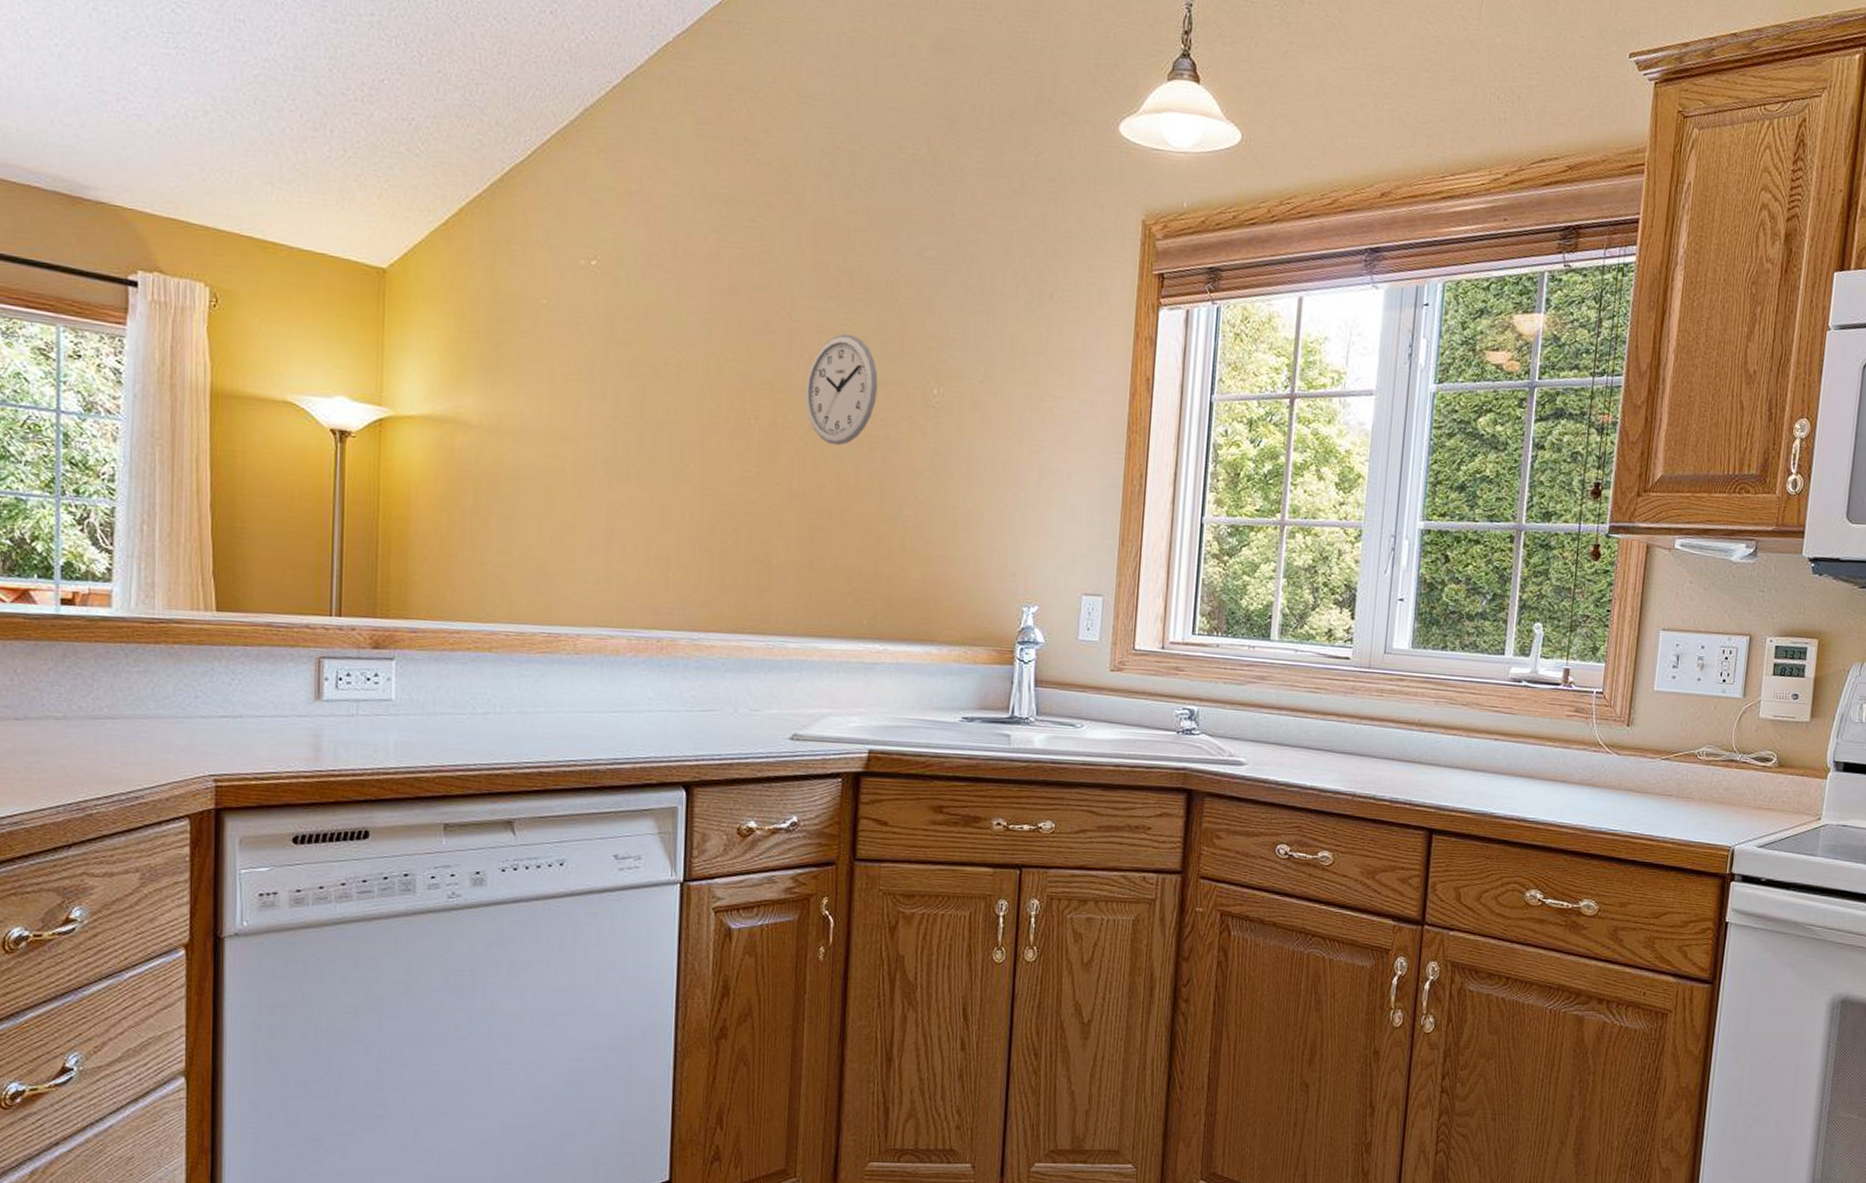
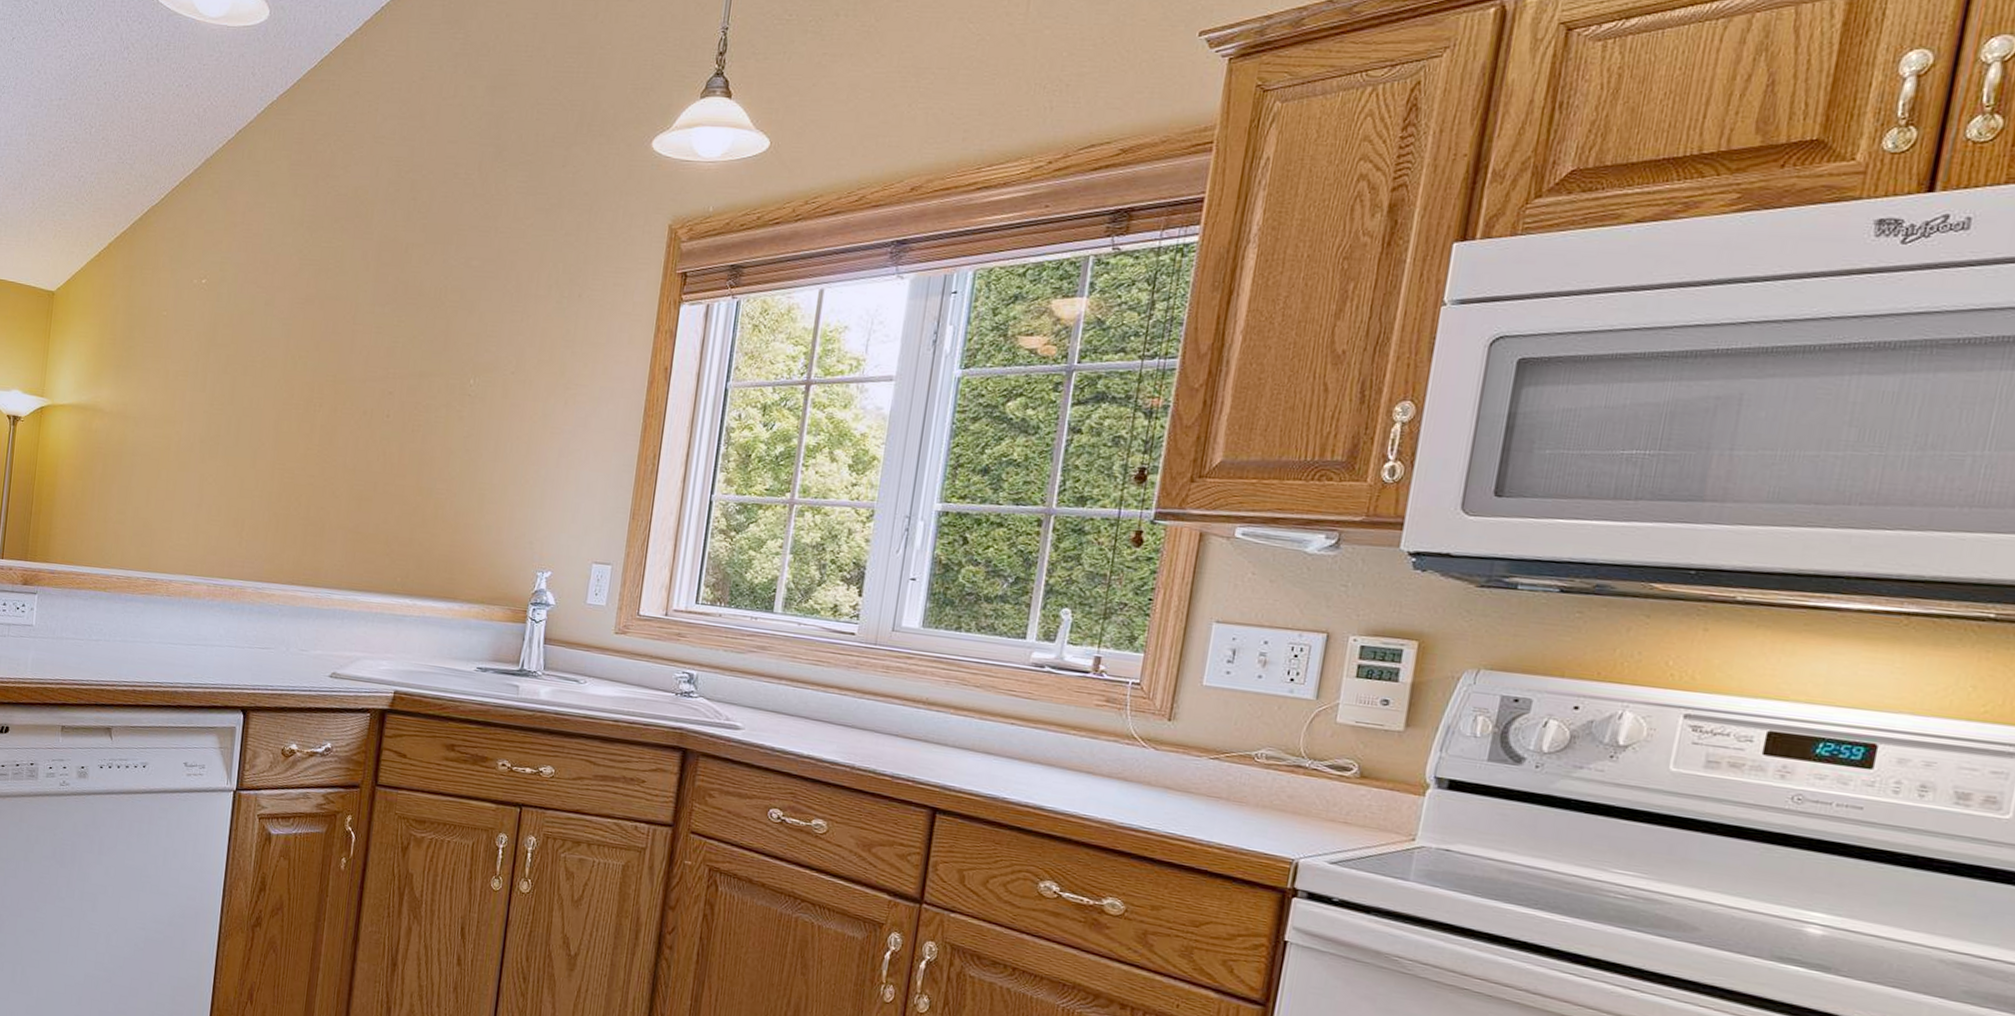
wall clock: present [805,333,878,445] -> none [361,333,424,428]

